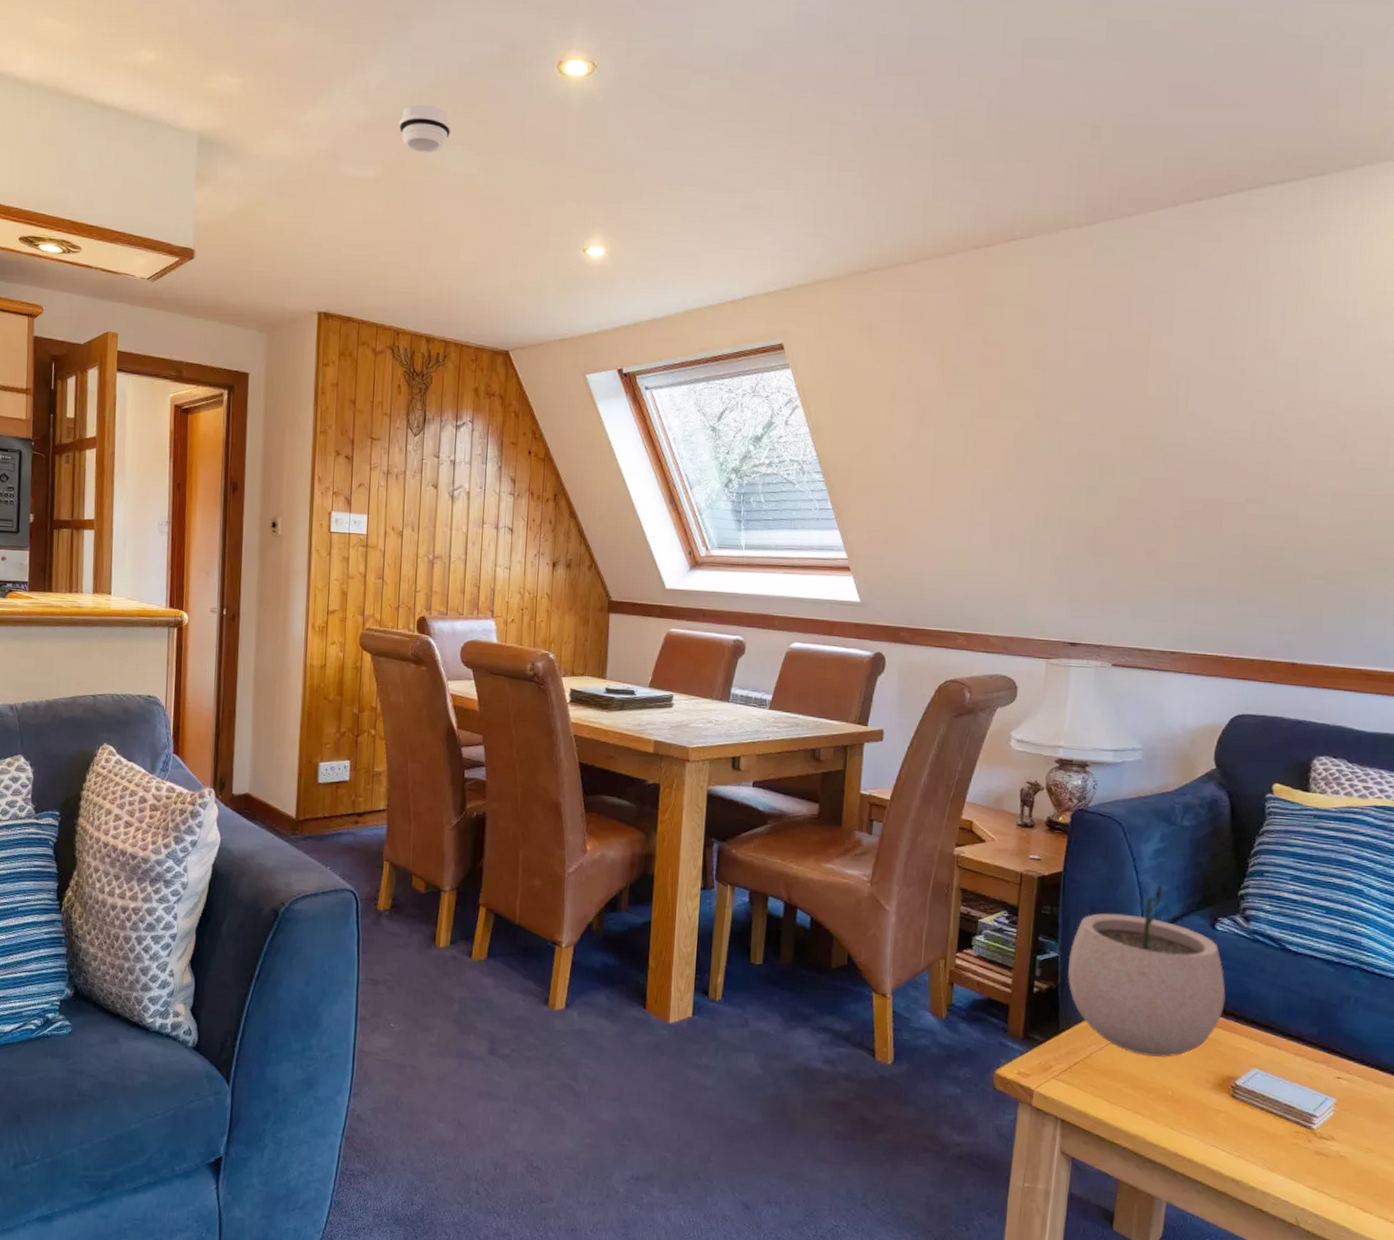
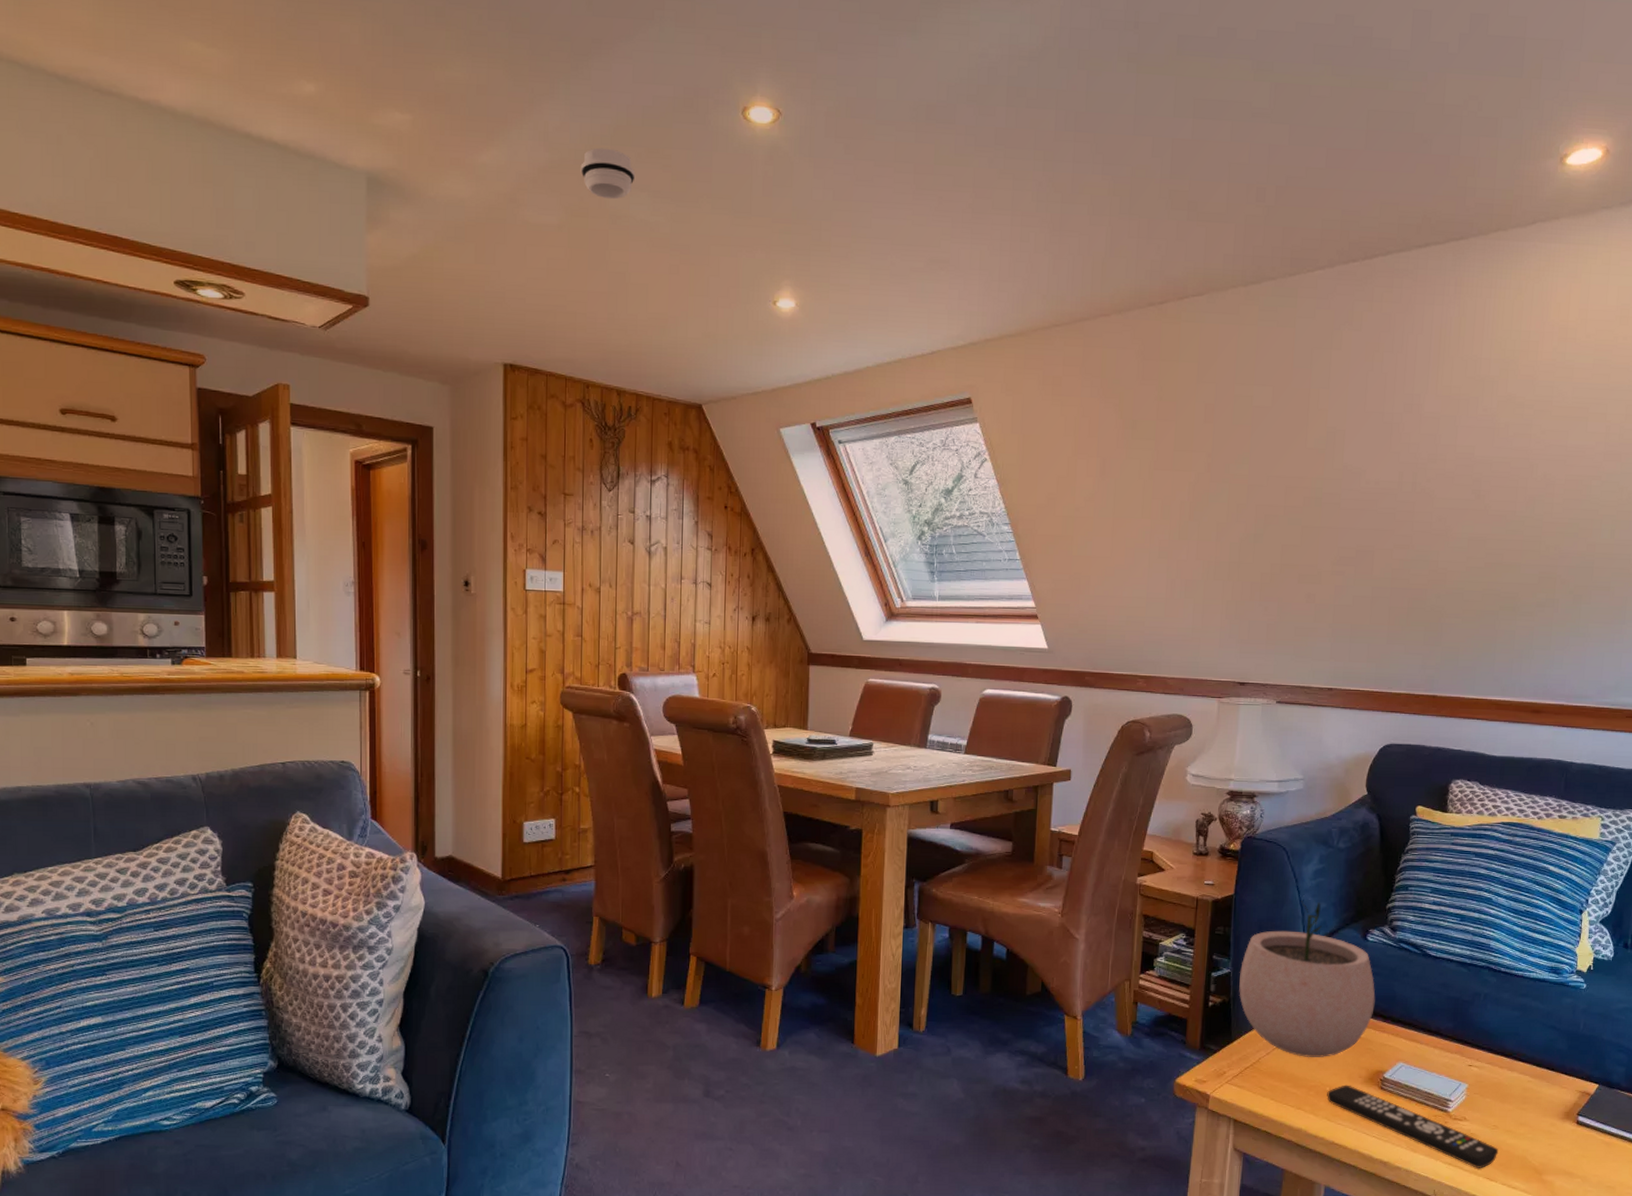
remote control: none [1169,1089,1374,1197] -> present [1327,1085,1499,1168]

